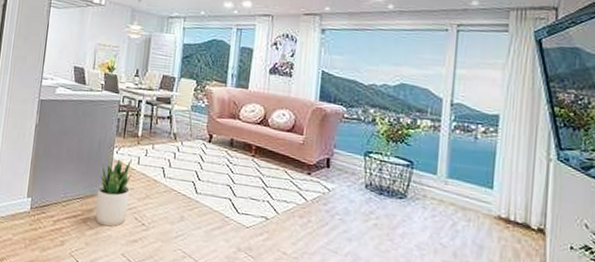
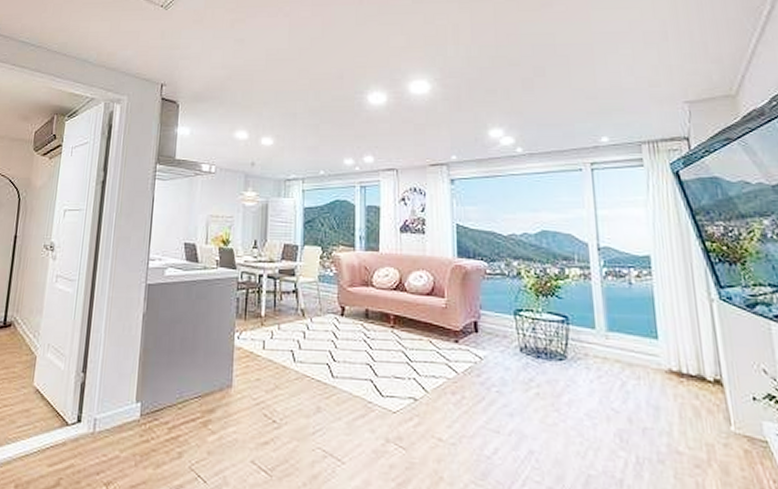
planter: present [95,158,133,227] -> none [217,343,257,429]

